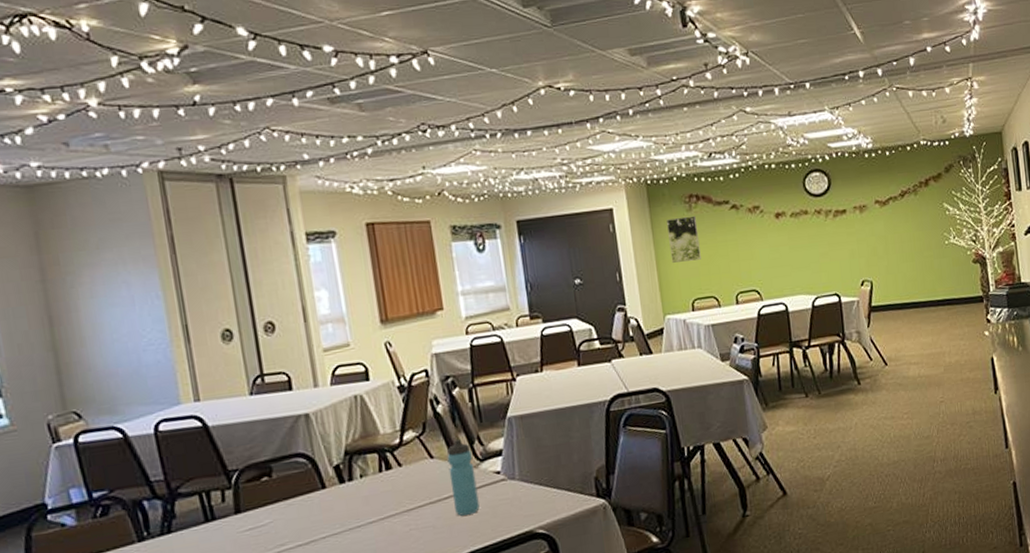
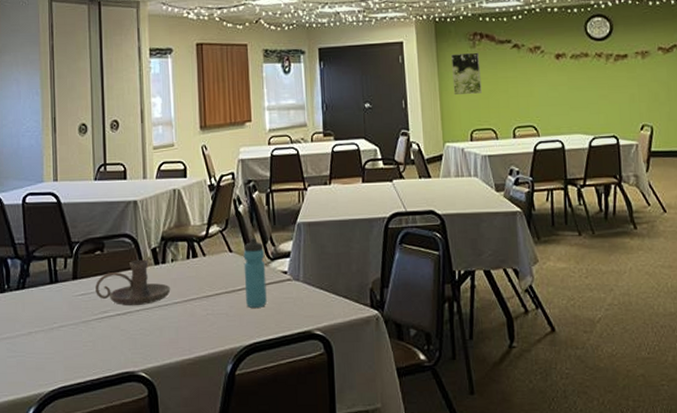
candle holder: none [266,479,363,535] -> present [95,259,171,307]

